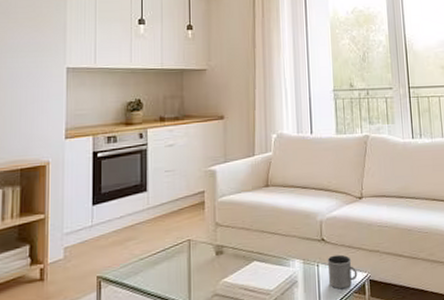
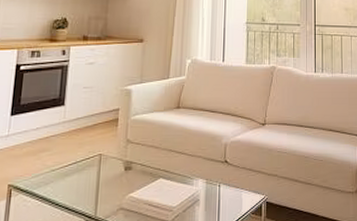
mug: present [327,254,358,289] -> none [228,176,256,209]

